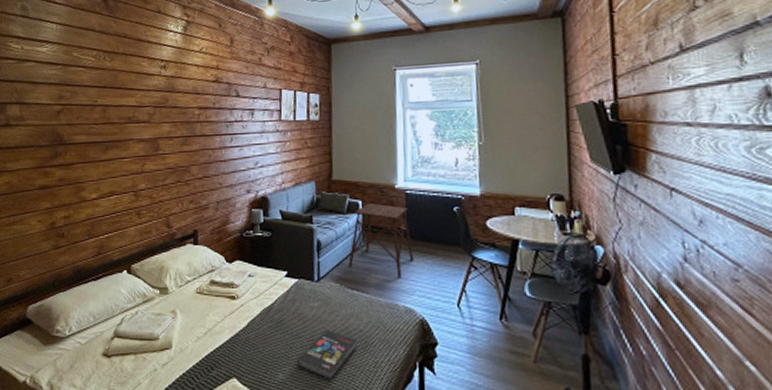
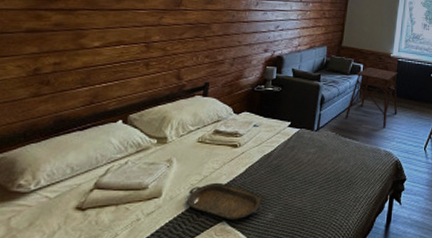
serving tray: none [196,336,272,378] -> present [187,182,265,221]
book: present [297,329,357,380] -> none [287,172,343,215]

